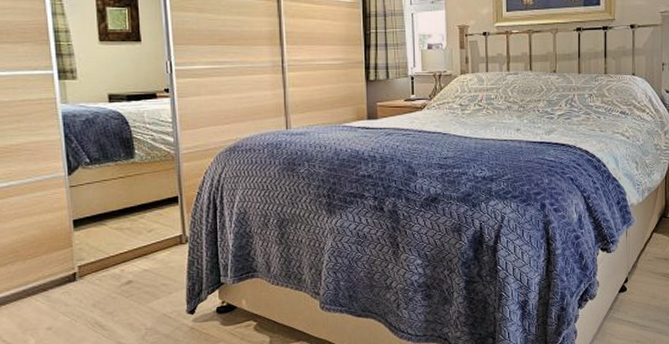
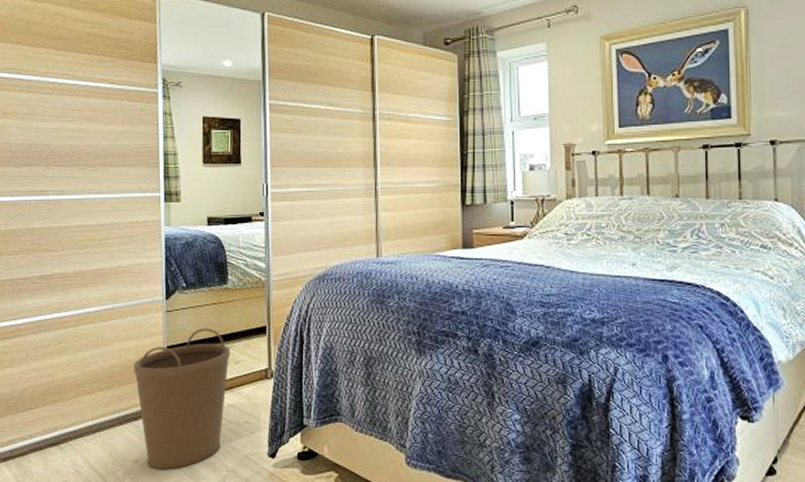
basket: none [37,200,143,335] -> present [133,328,231,470]

